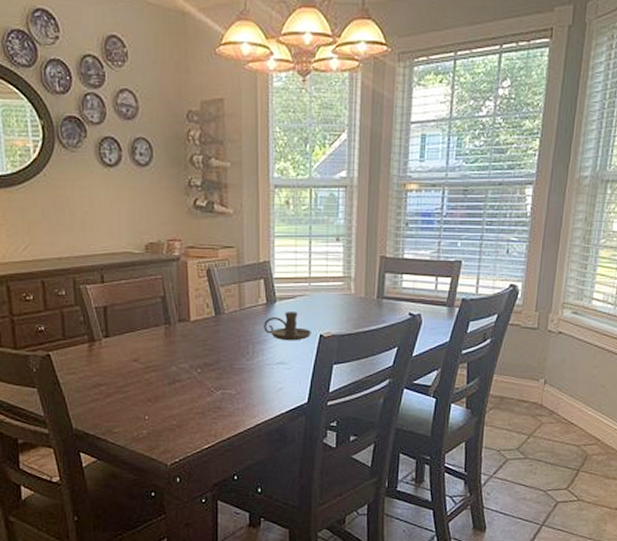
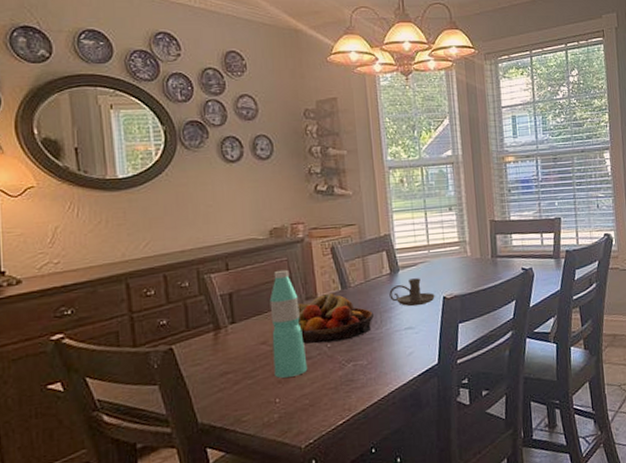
water bottle: none [143,288,177,396] -> present [269,269,308,378]
fruit bowl: none [169,318,245,367] -> present [297,293,373,344]

